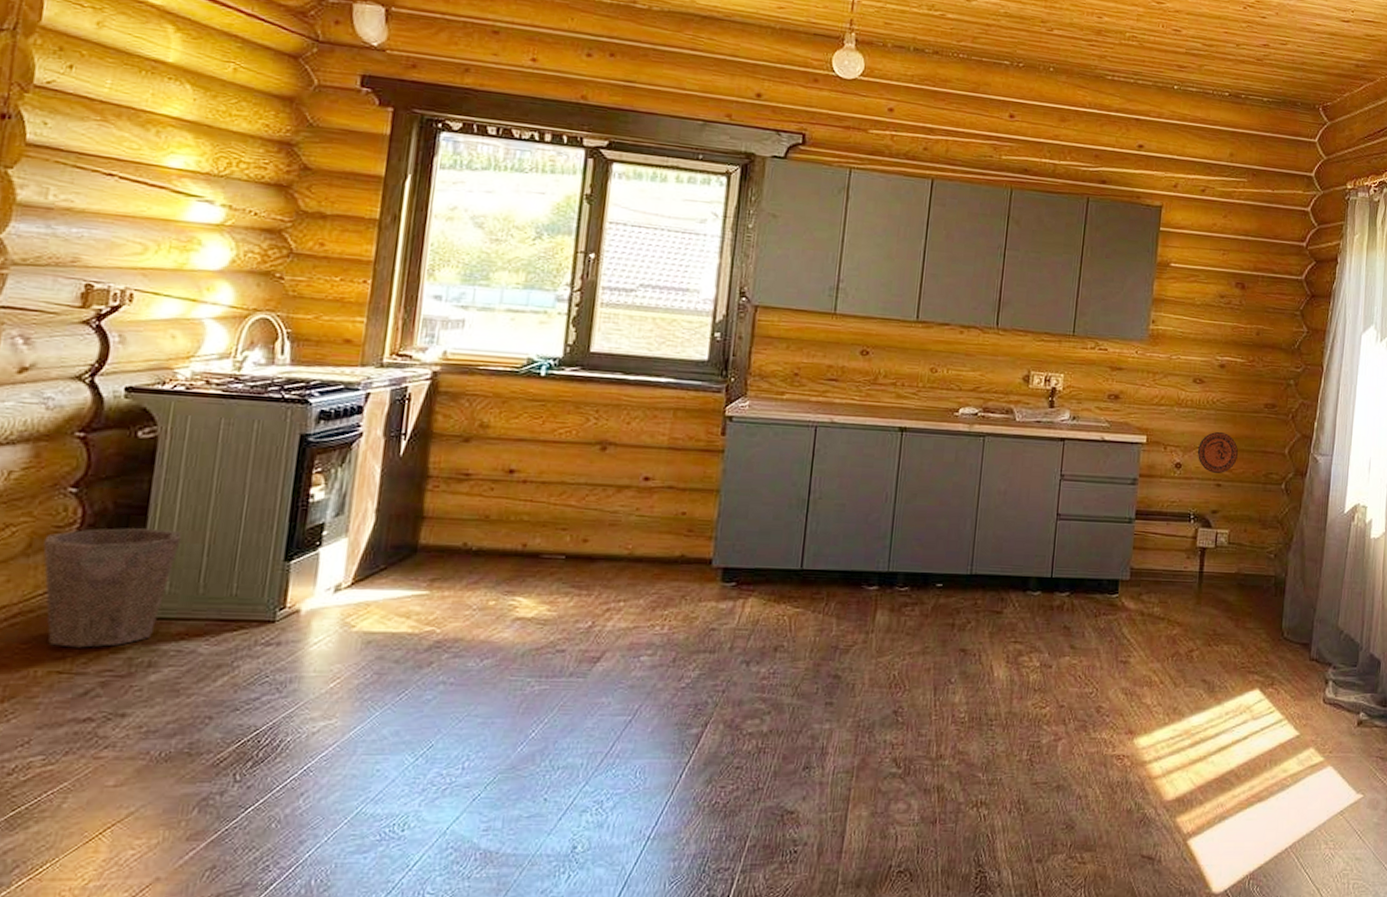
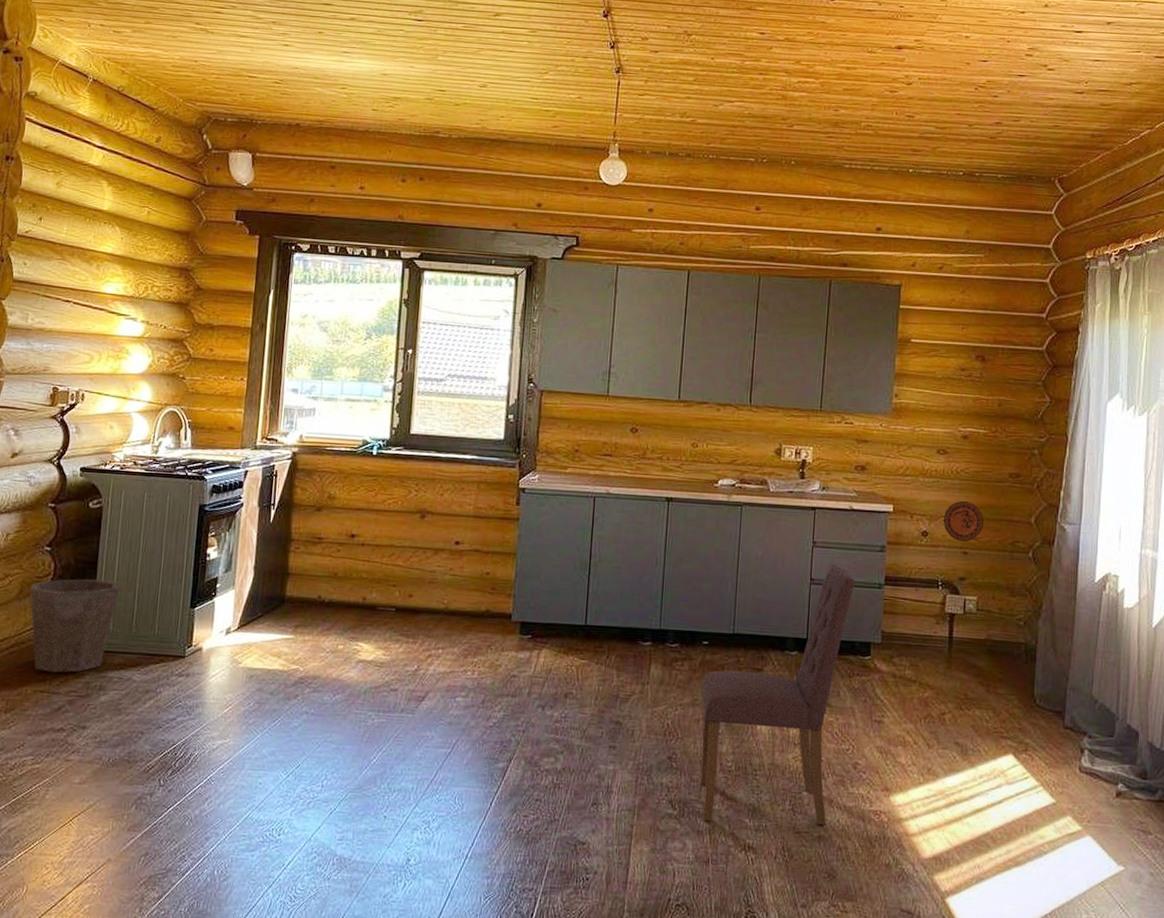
dining chair: none [929,498,1105,777] -> present [700,564,856,826]

